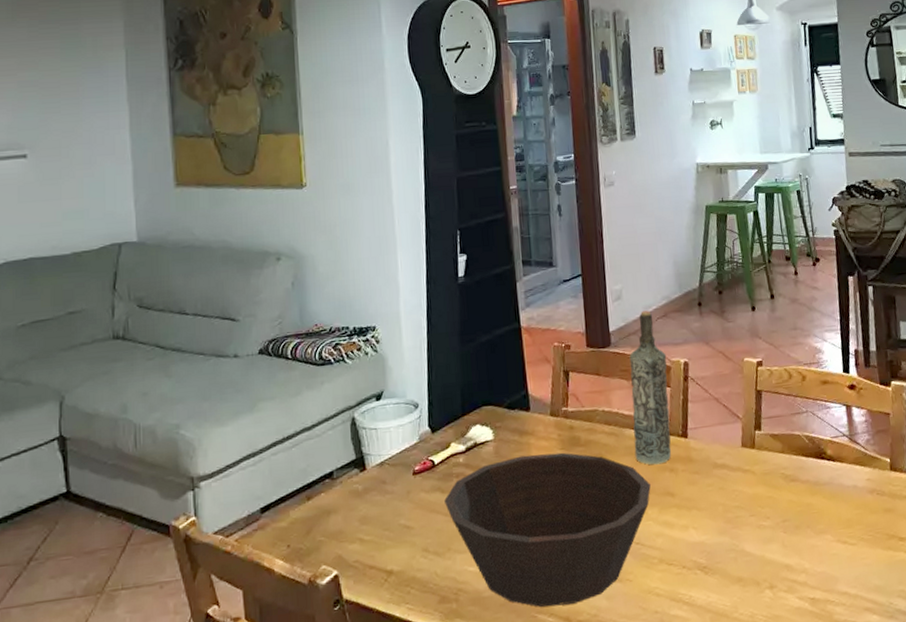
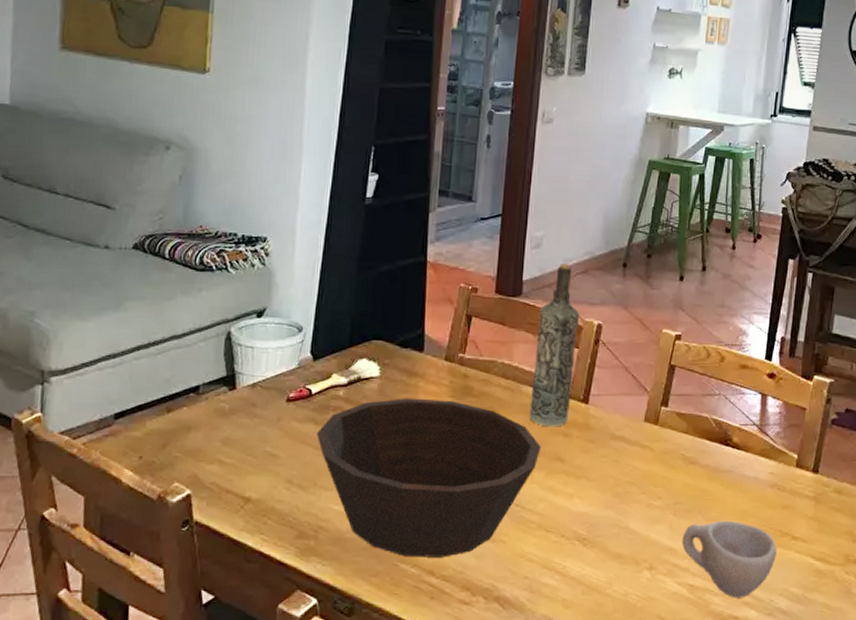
cup: none [796,530,888,606] -> present [682,520,777,598]

